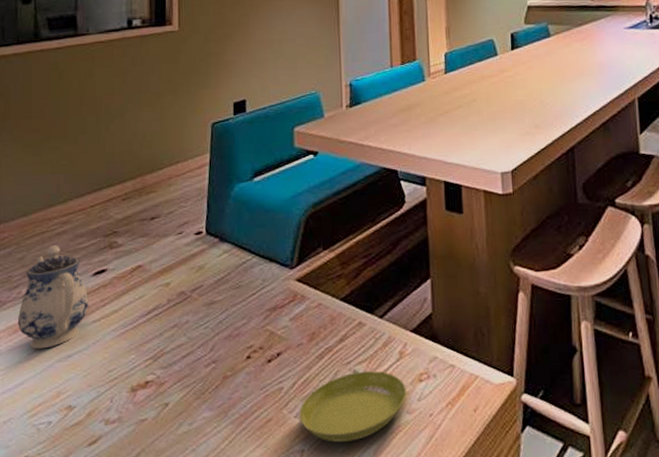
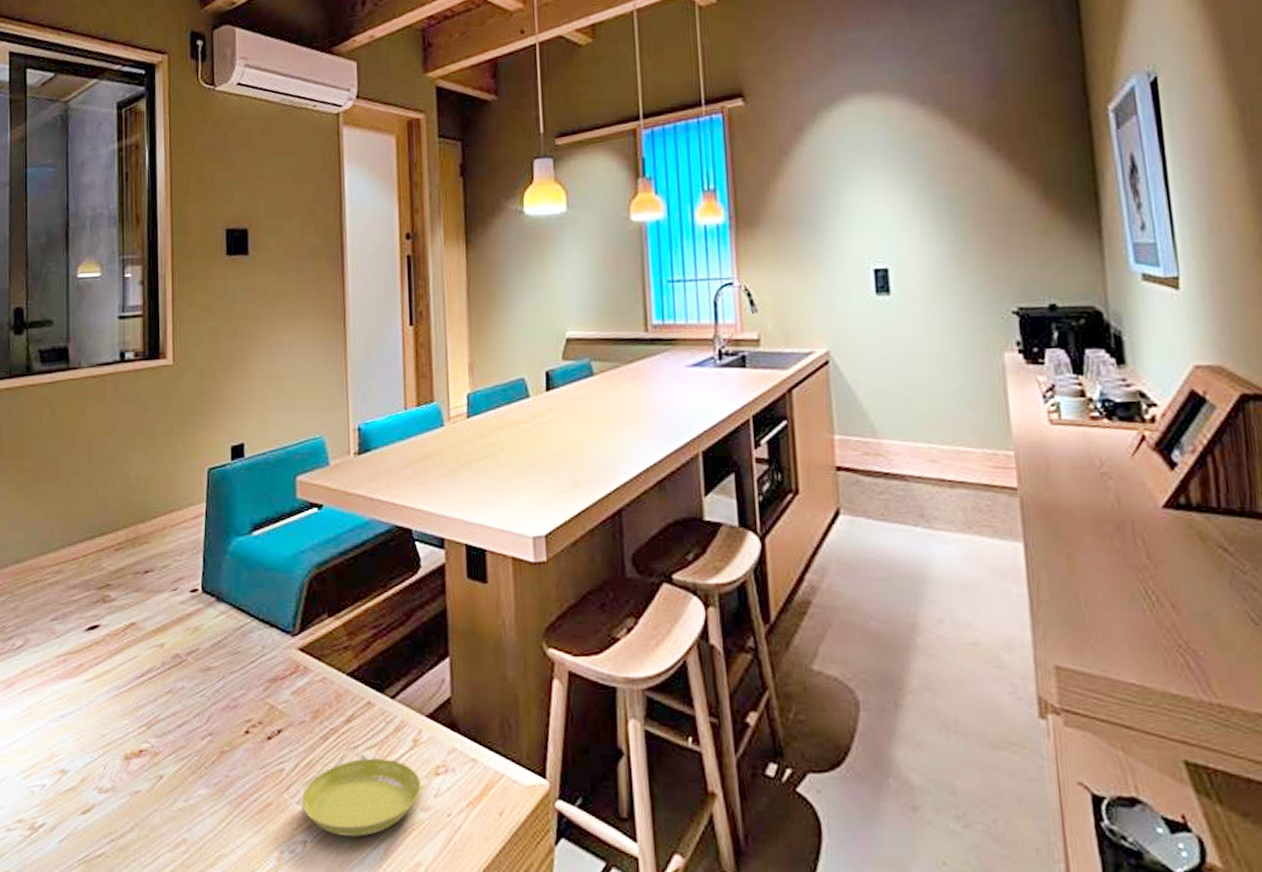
teapot: present [17,245,89,349] -> none [11,595,82,706]

